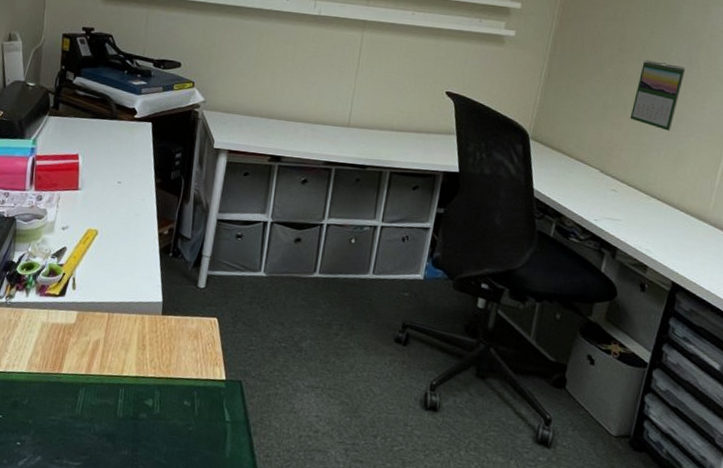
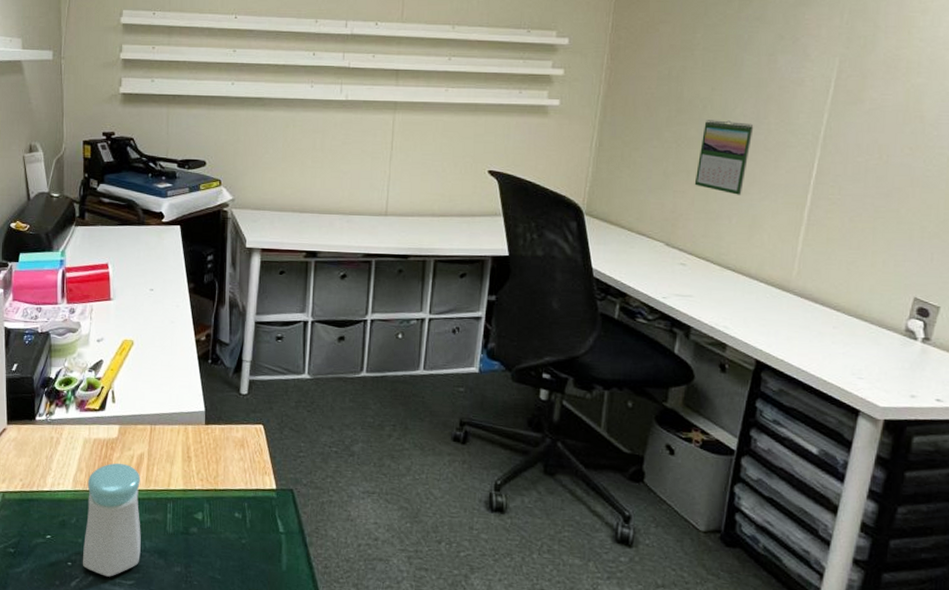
salt shaker: none [31,347,95,458] -> present [82,463,141,577]

